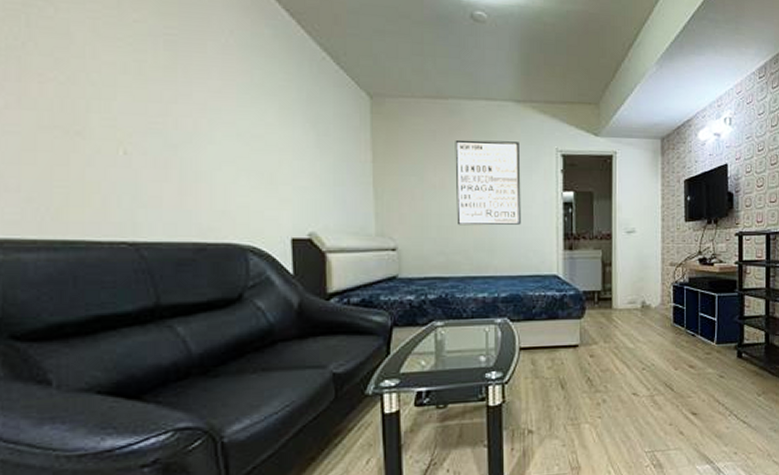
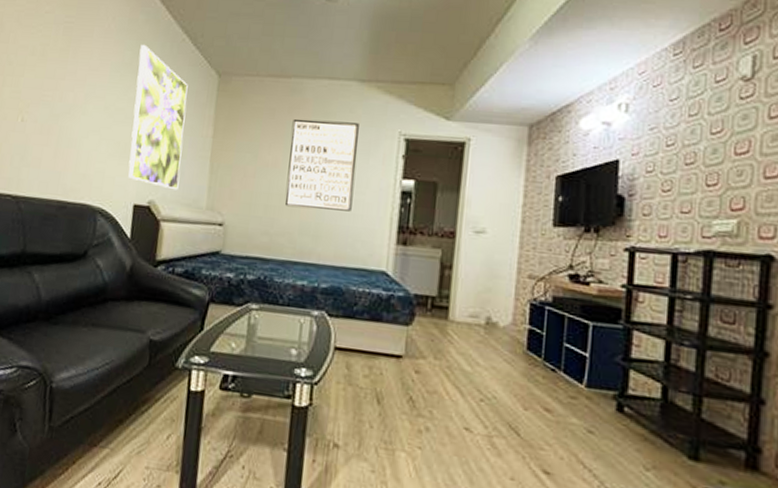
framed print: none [272,63,341,219] -> present [127,45,188,190]

